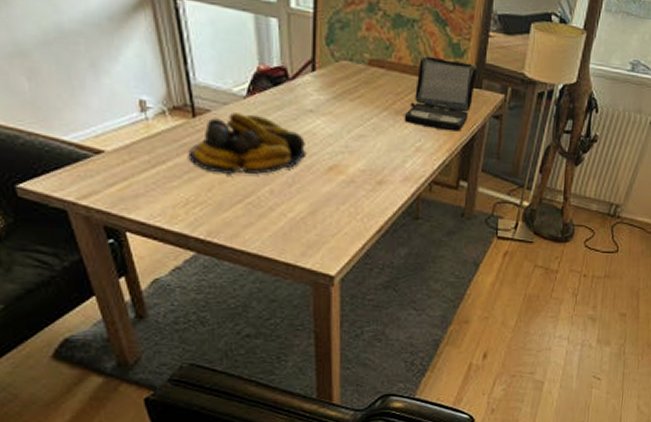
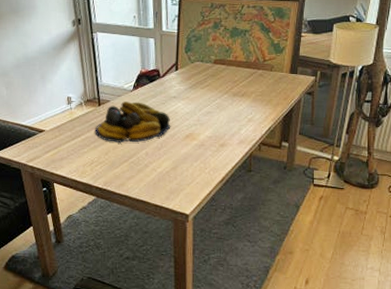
laptop: present [404,56,477,132] -> none [239,54,293,106]

